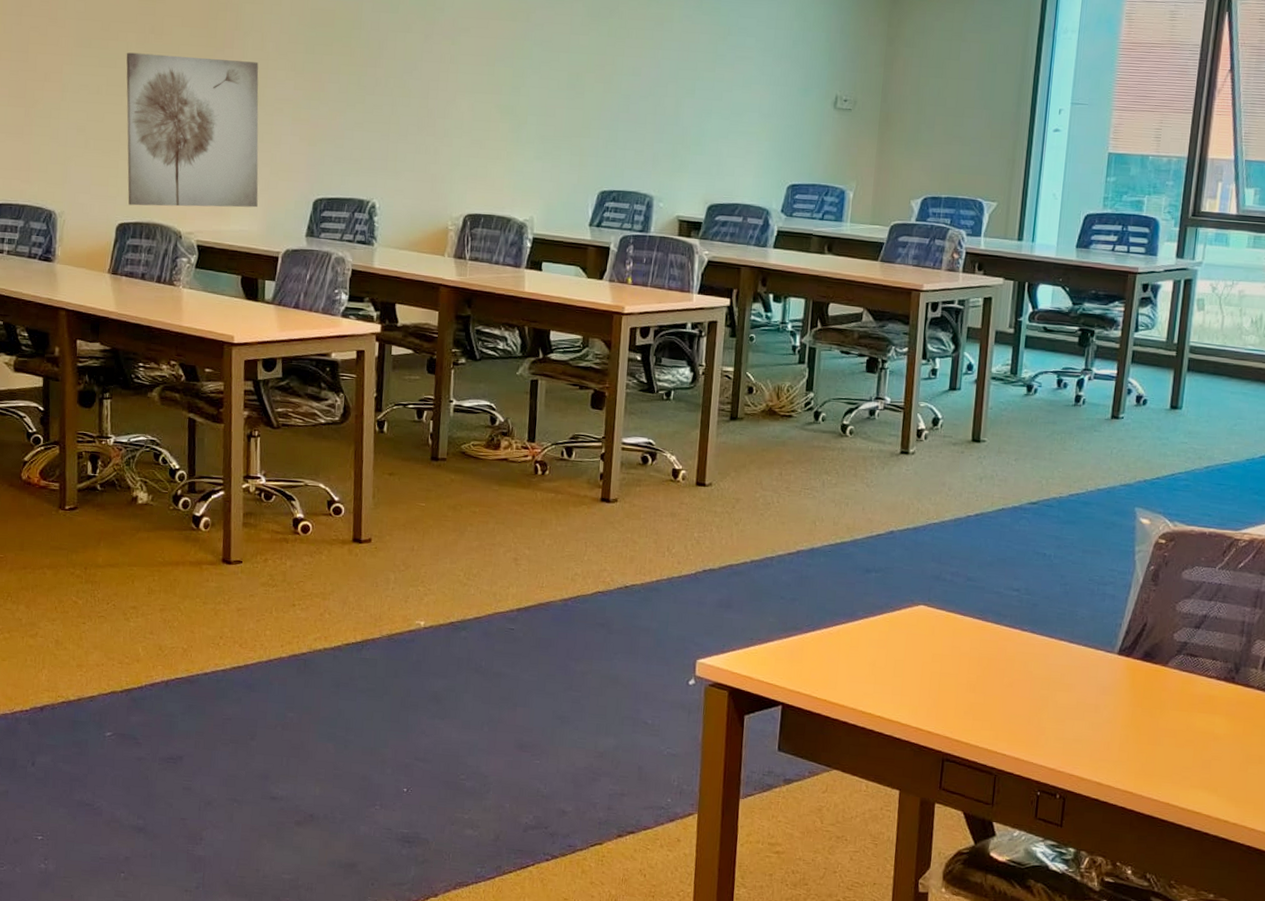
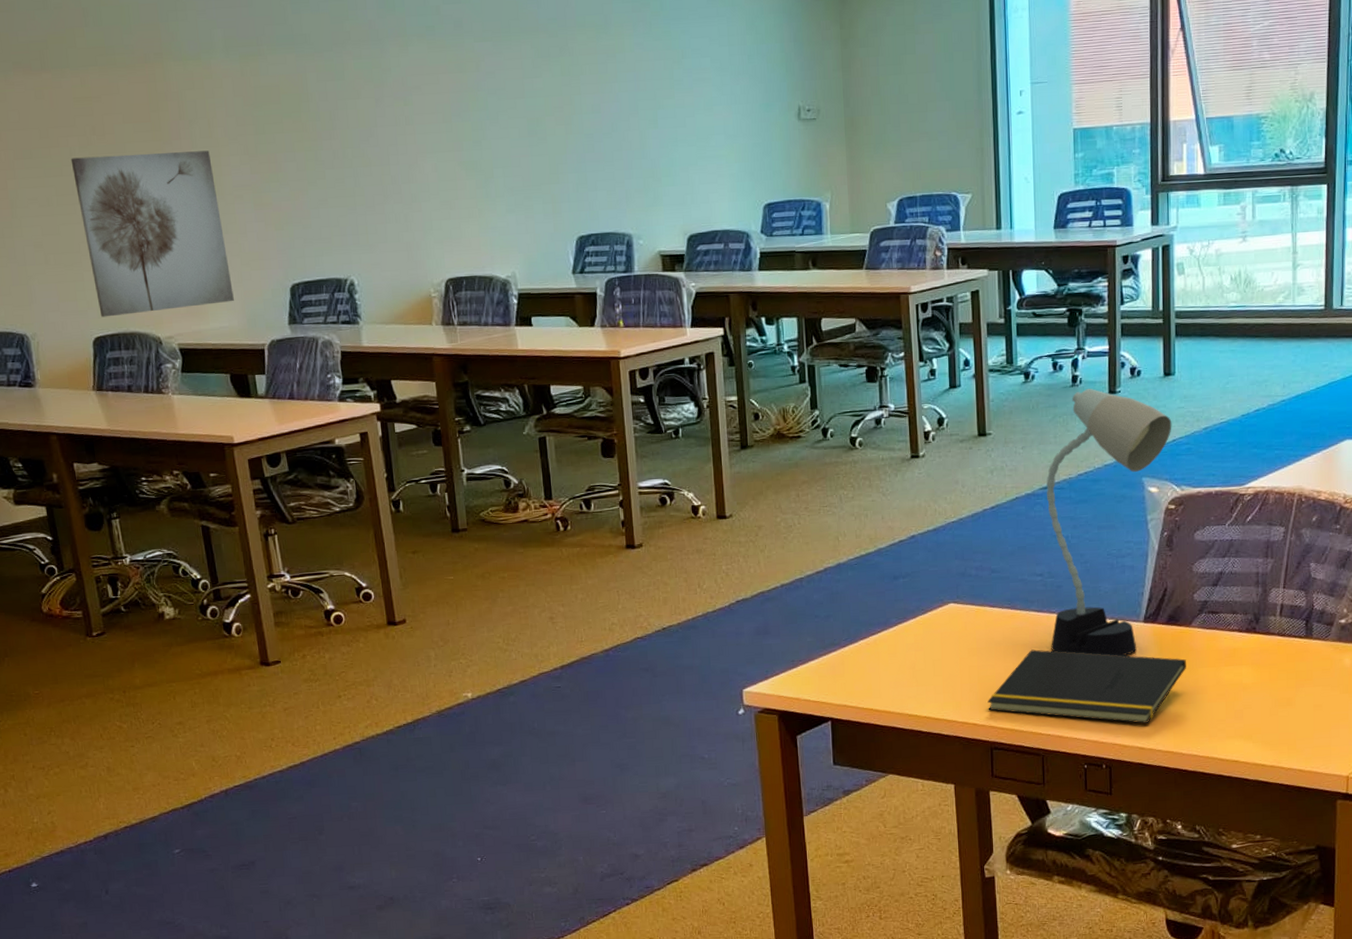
notepad: none [945,665,1158,759] -> present [987,649,1186,724]
desk lamp: none [1018,410,1173,686] -> present [1046,389,1172,656]

